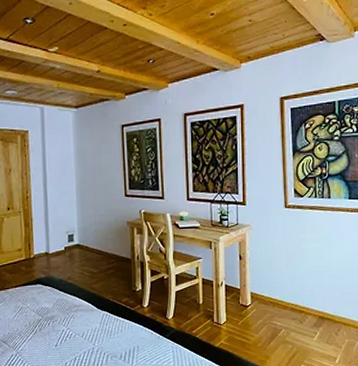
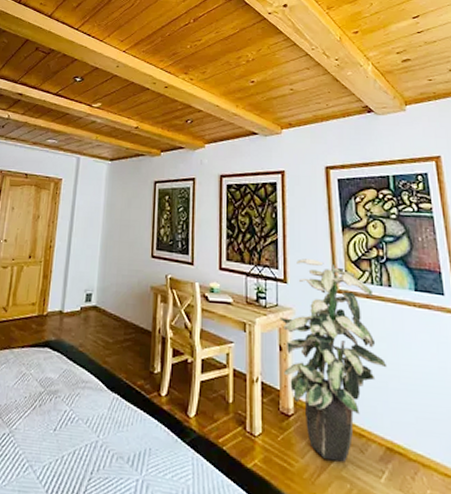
indoor plant: none [239,182,324,332] -> present [279,259,388,462]

